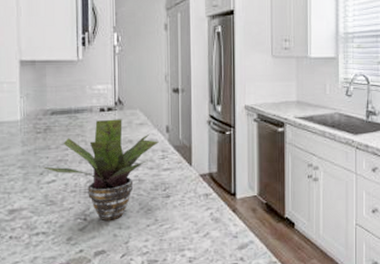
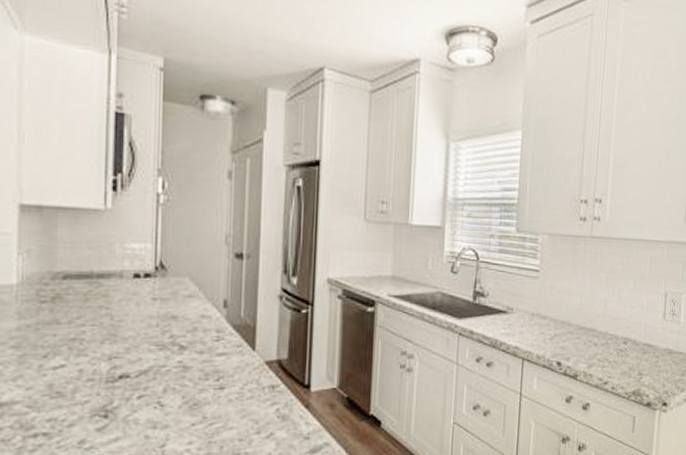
potted plant: present [42,119,159,220] -> none [47,288,213,418]

